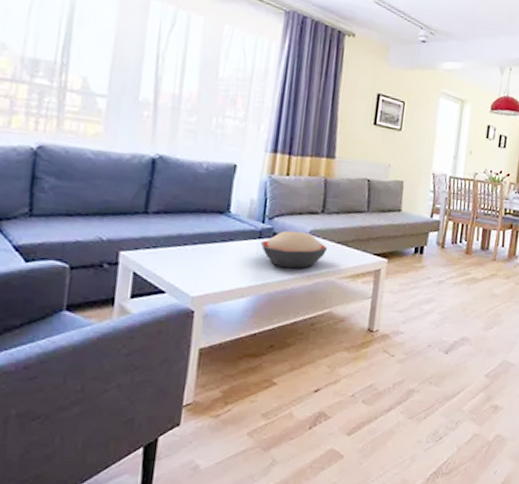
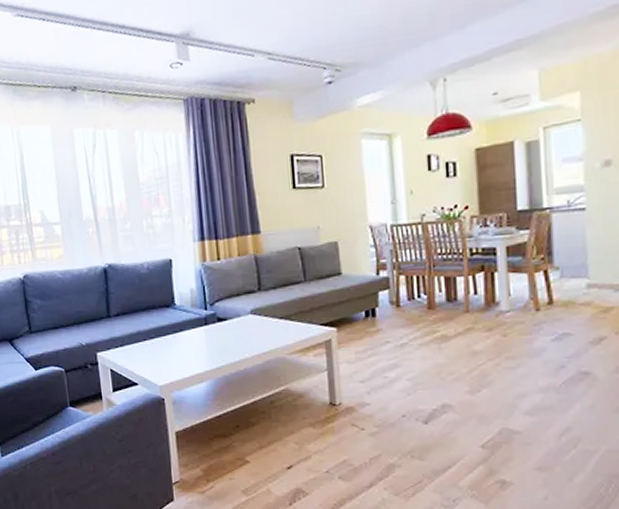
decorative bowl: present [260,230,328,269] -> none [207,312,272,350]

